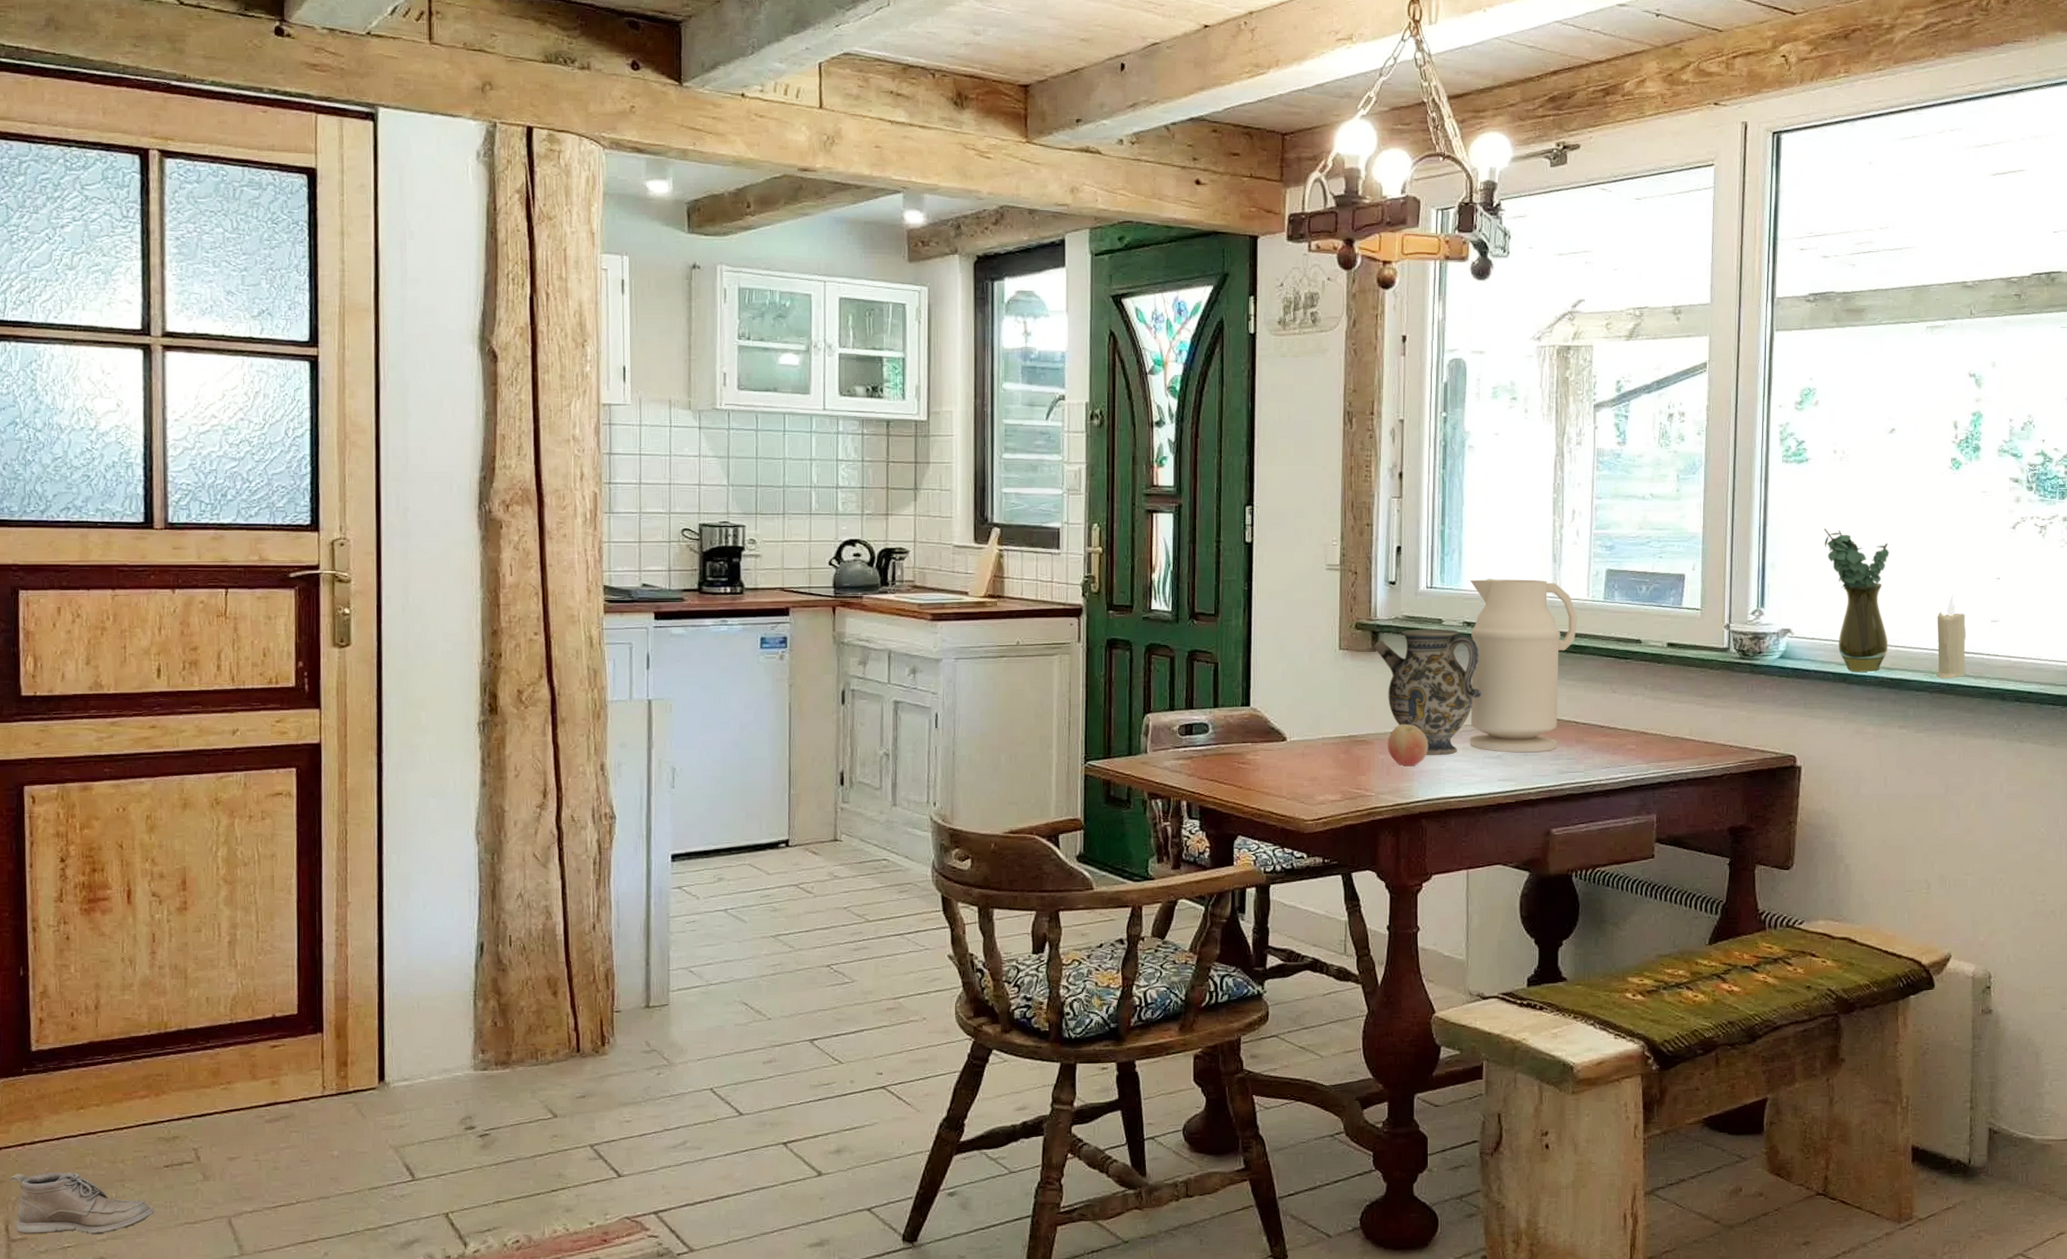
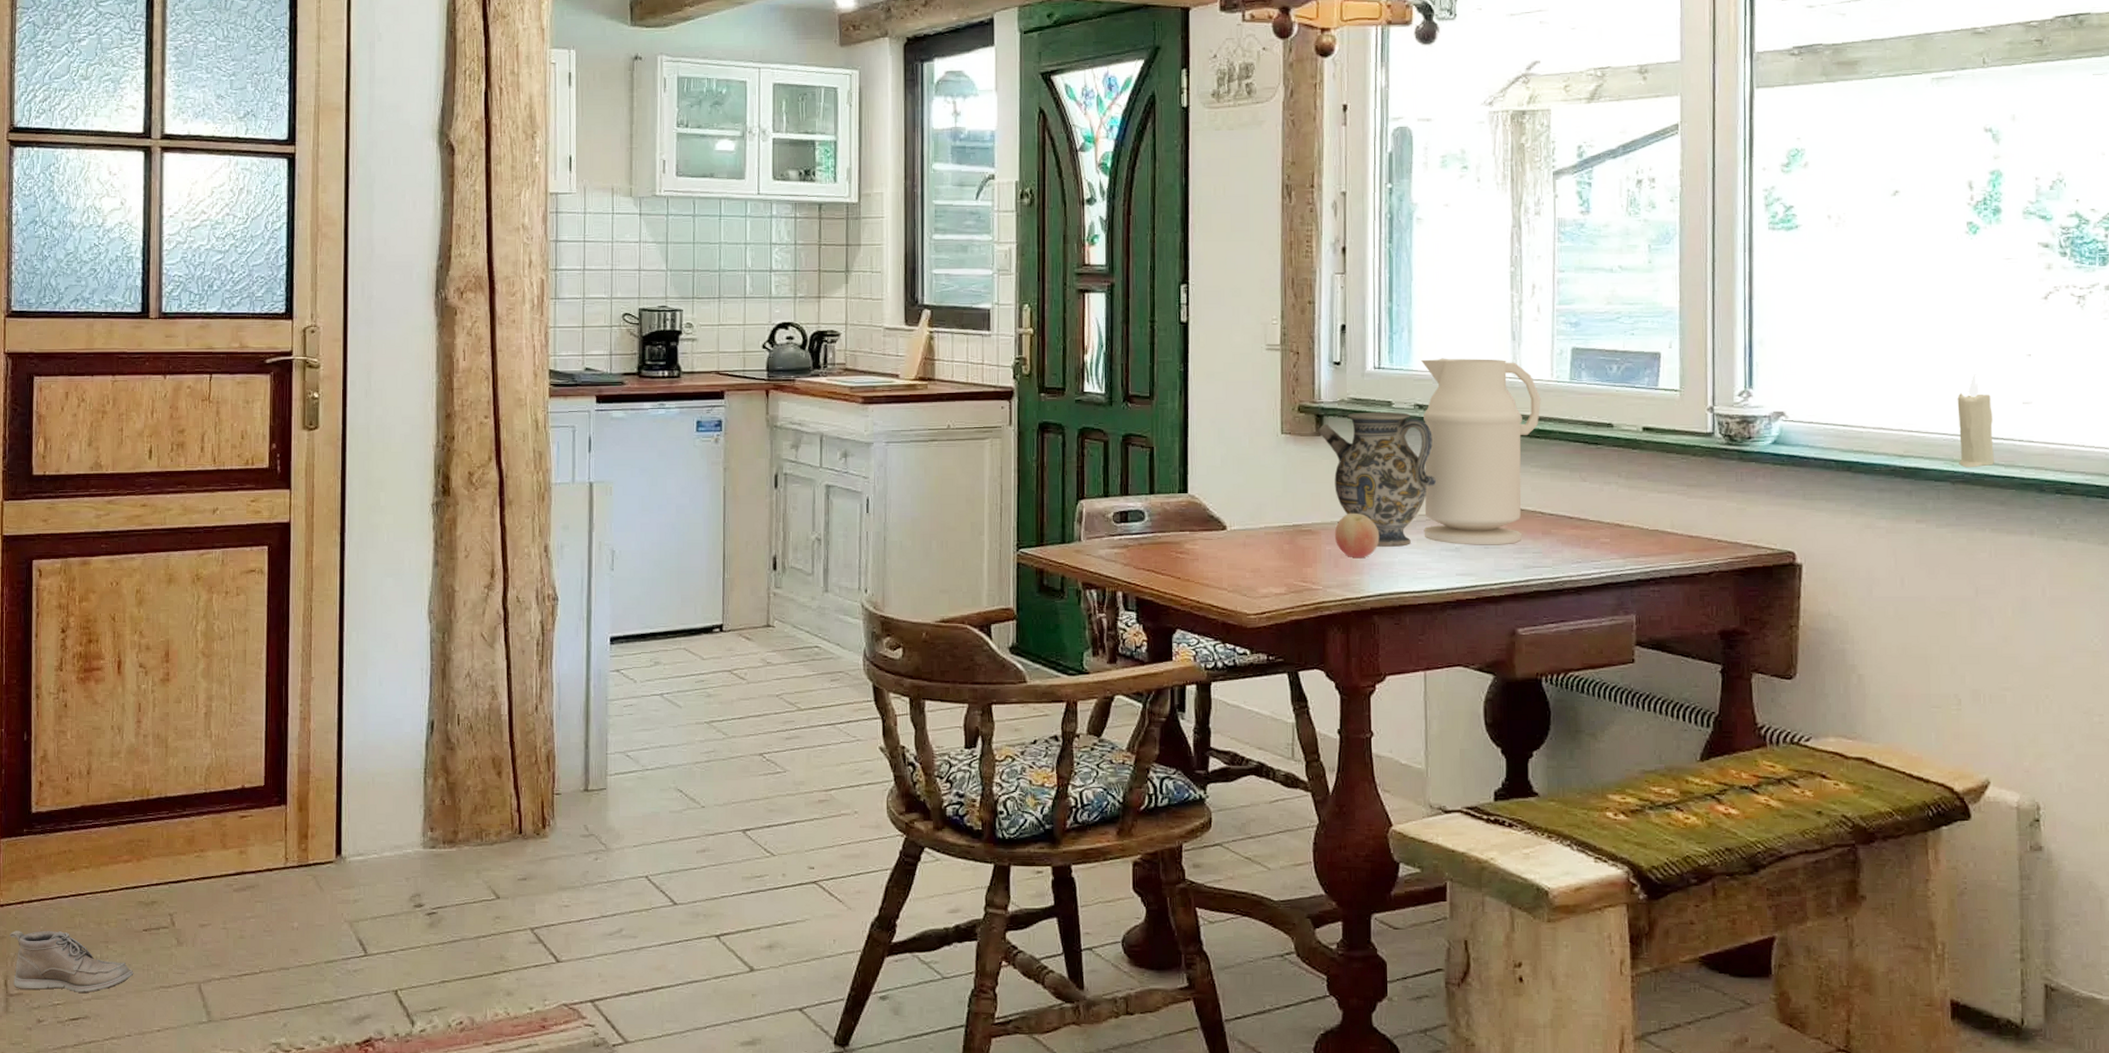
vase: present [1824,528,1889,673] -> none [1820,300,1900,460]

